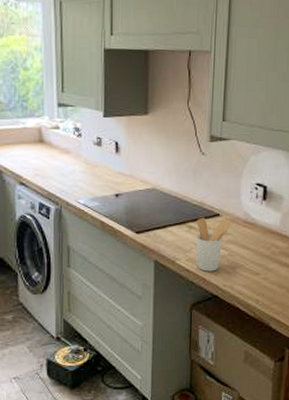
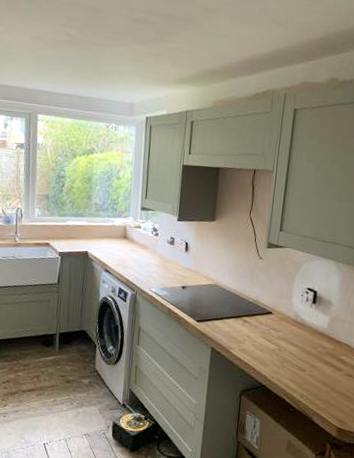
utensil holder: present [196,217,233,272] -> none [248,313,284,363]

